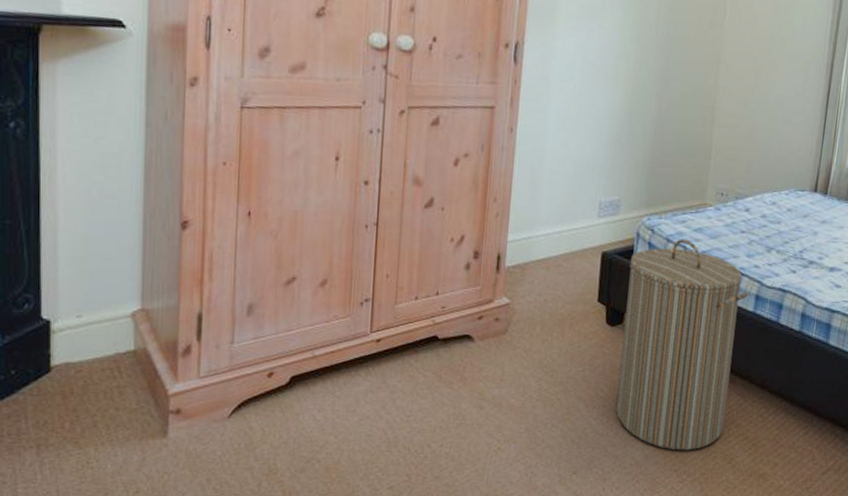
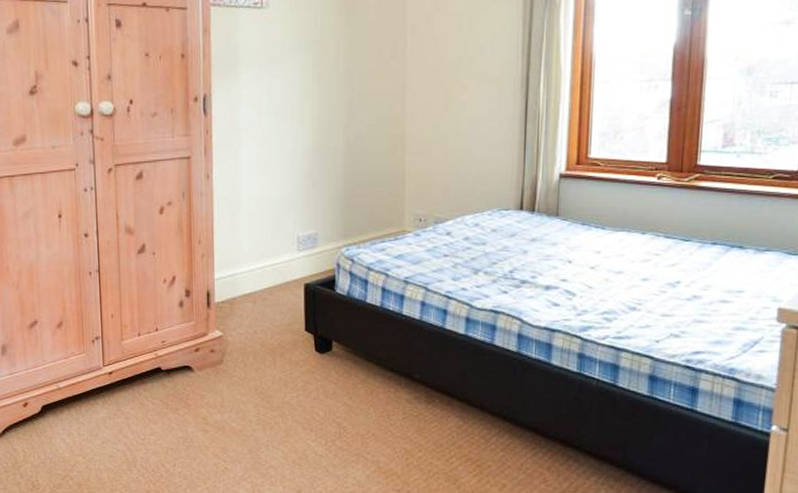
laundry hamper: present [615,239,748,451] -> none [332,266,457,472]

